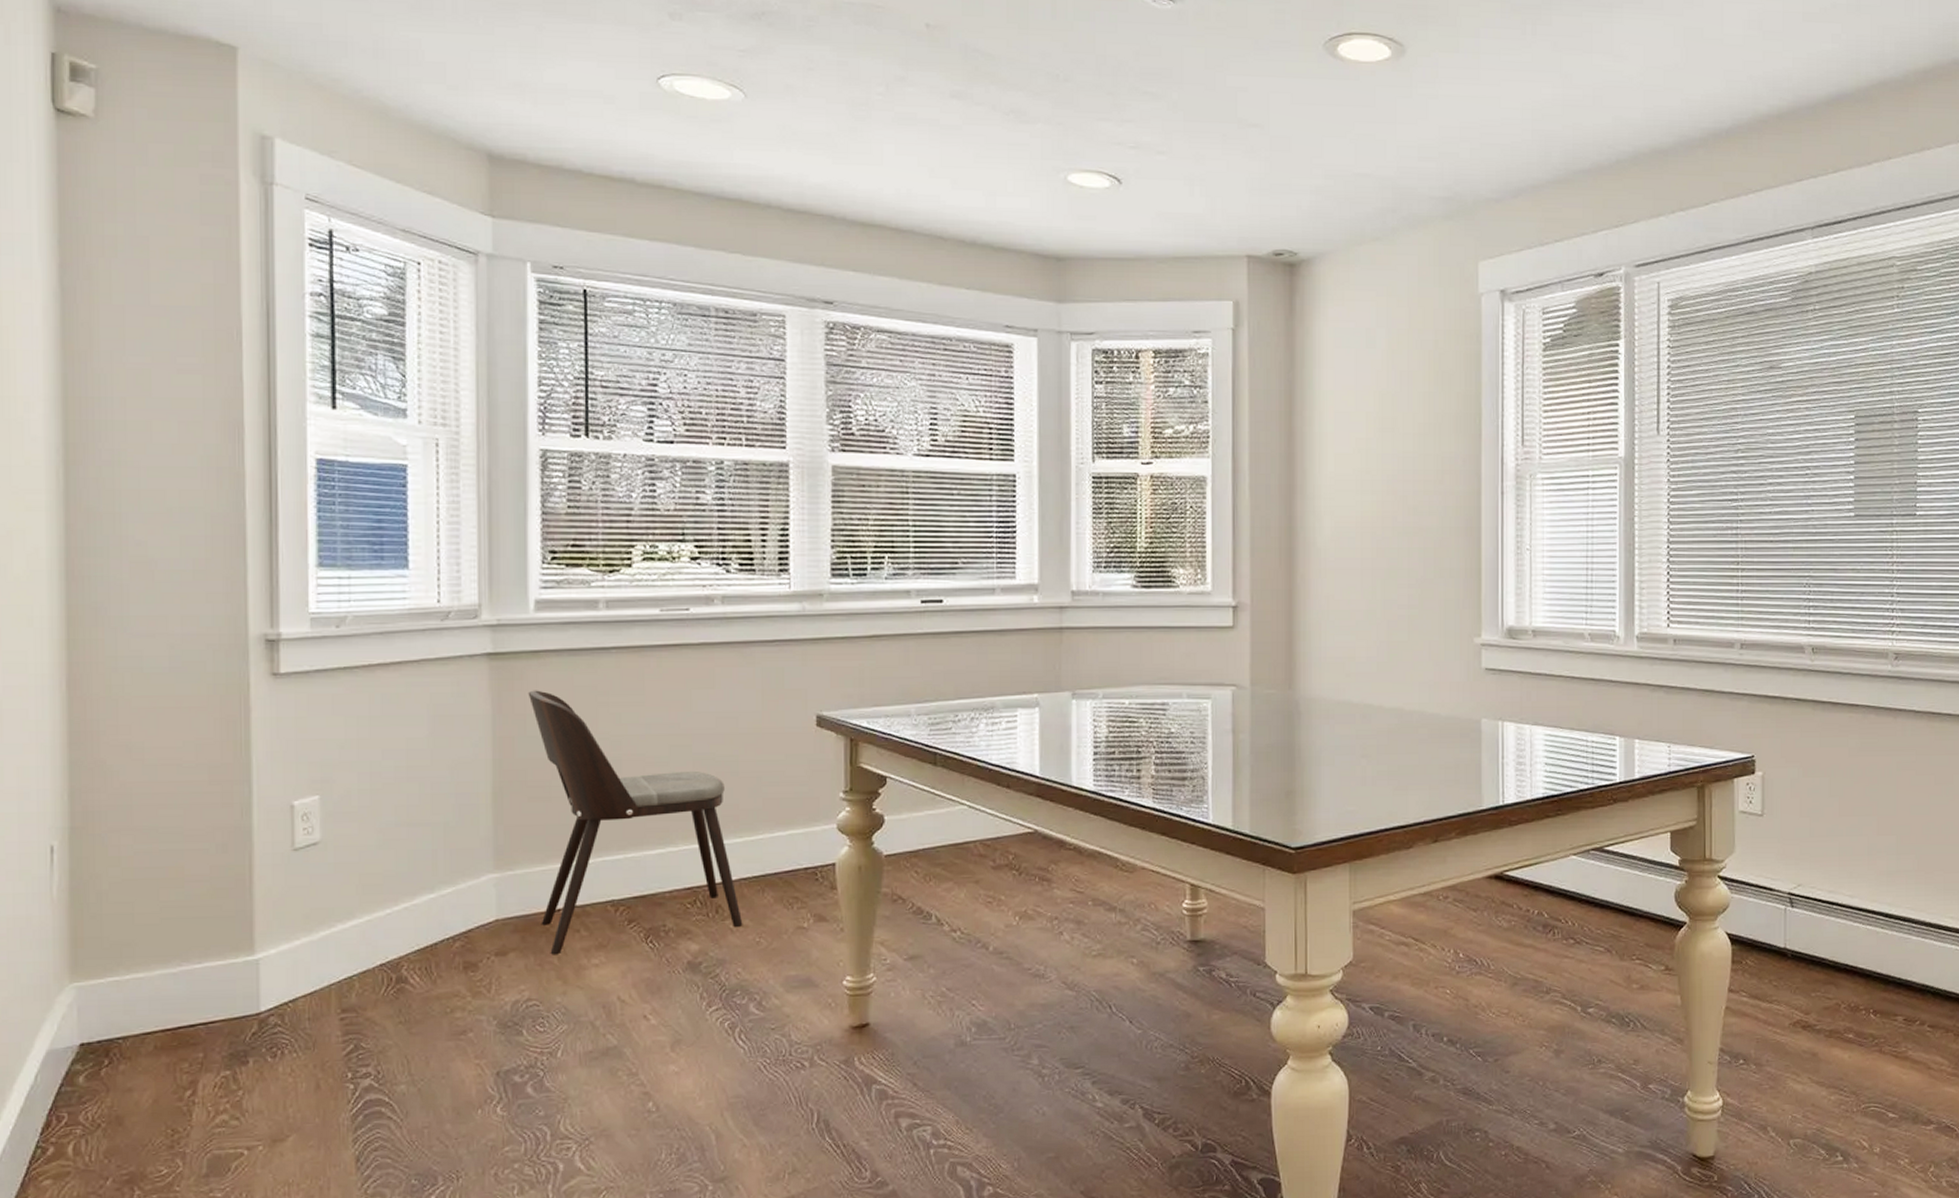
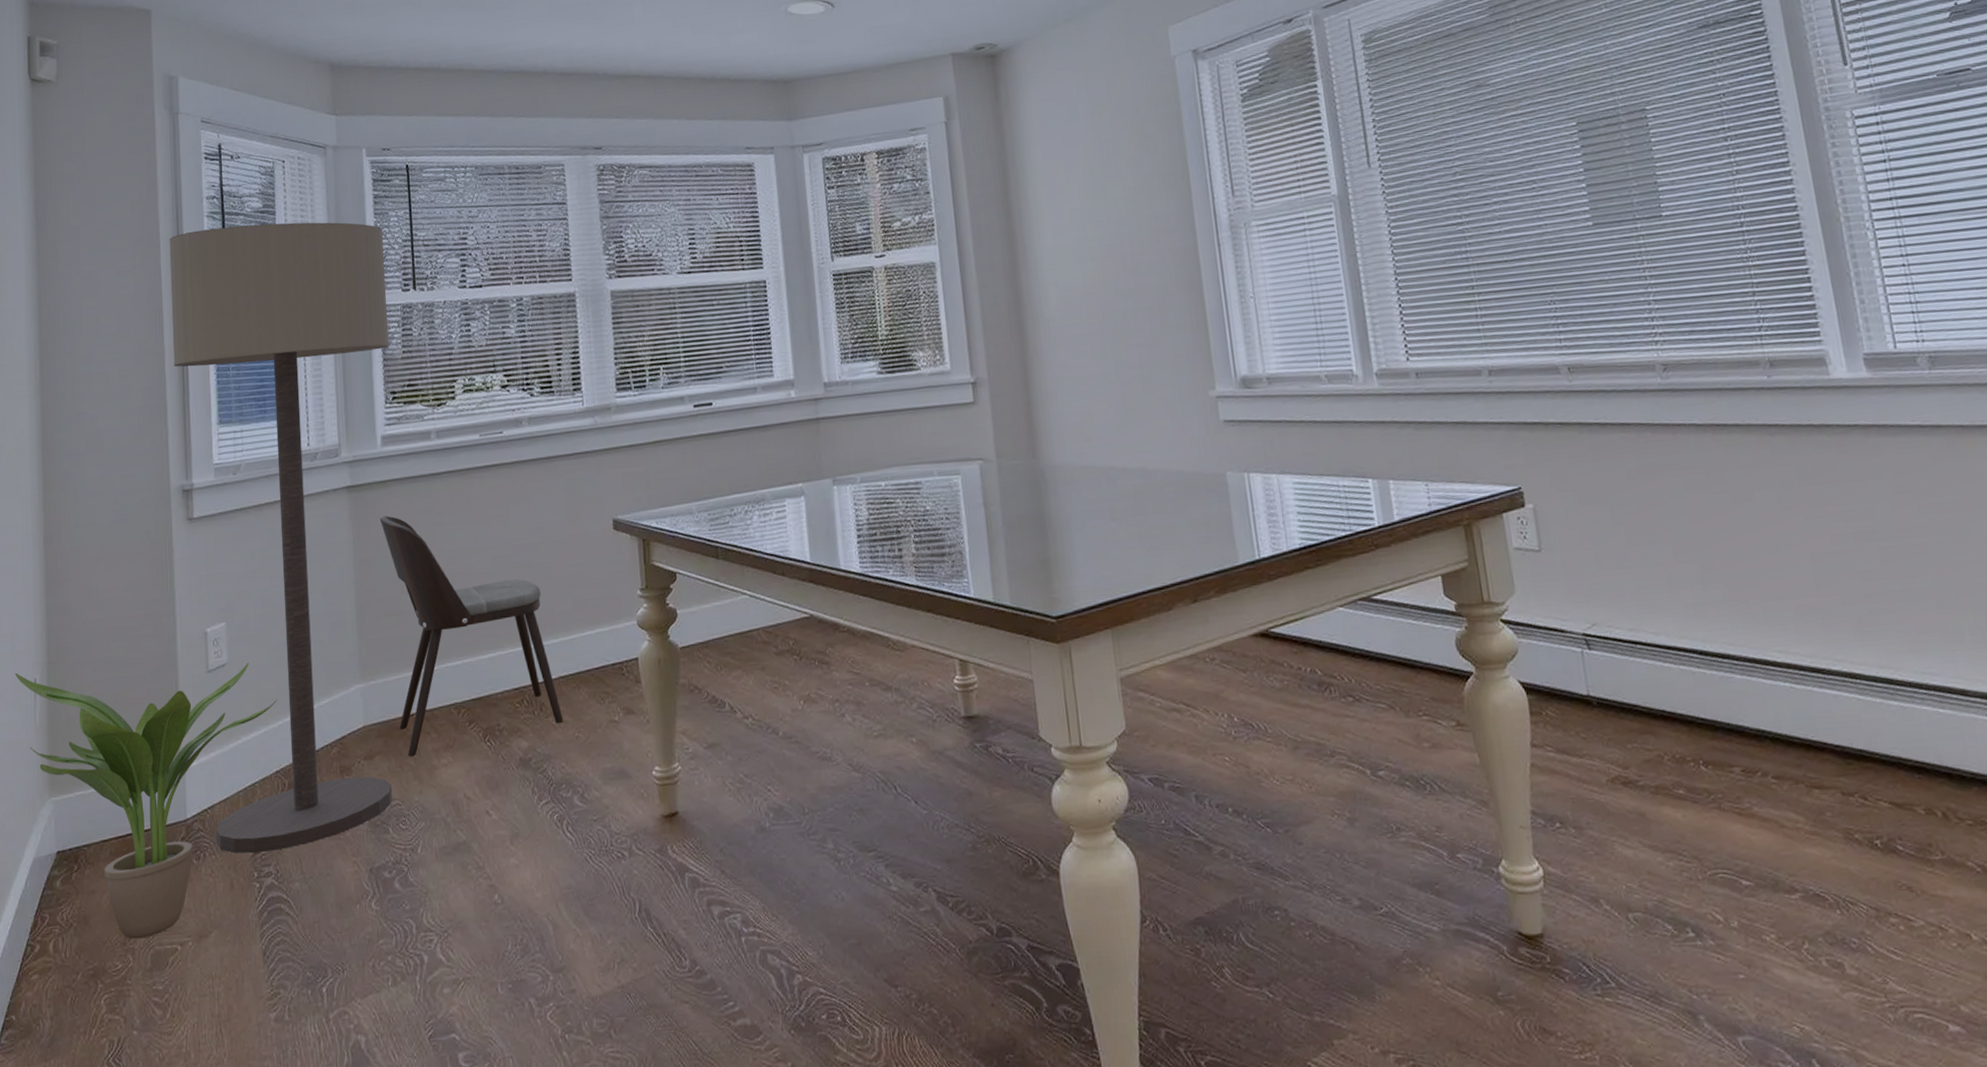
potted plant: none [23,837,386,1142] -> present [15,662,278,939]
floor lamp: none [255,332,551,1052] -> present [169,222,392,853]

